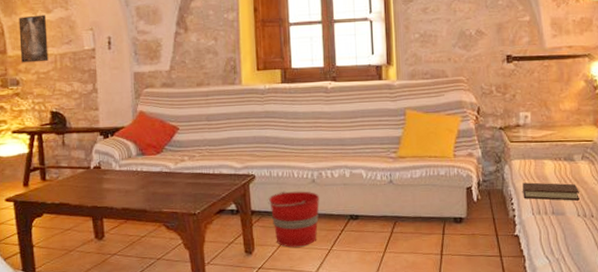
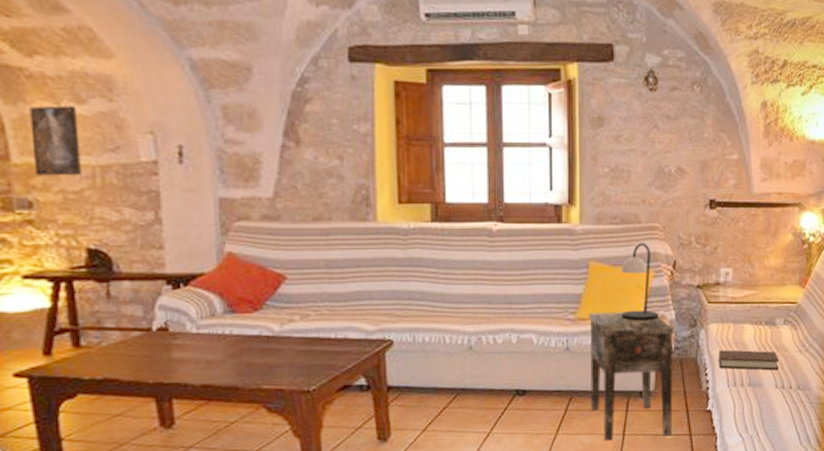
bucket: present [267,190,319,247] -> none [408,360,477,431]
side table: none [408,151,484,259] -> present [589,312,675,441]
table lamp: none [433,93,468,159] -> present [620,242,659,321]

